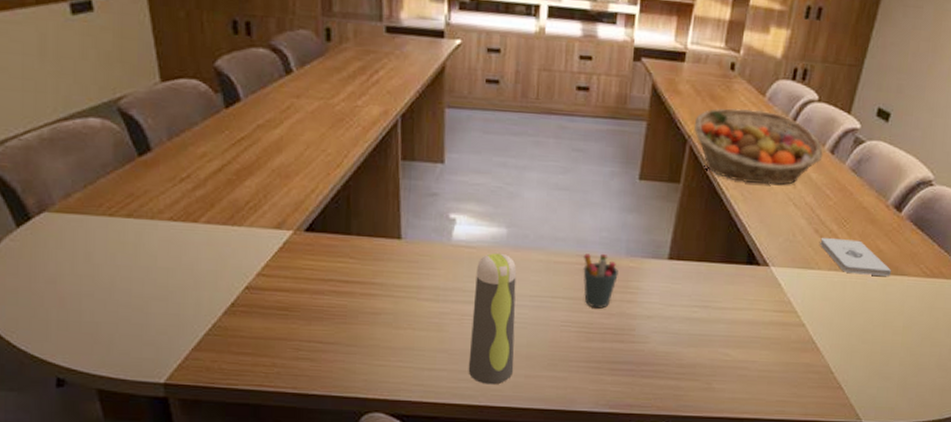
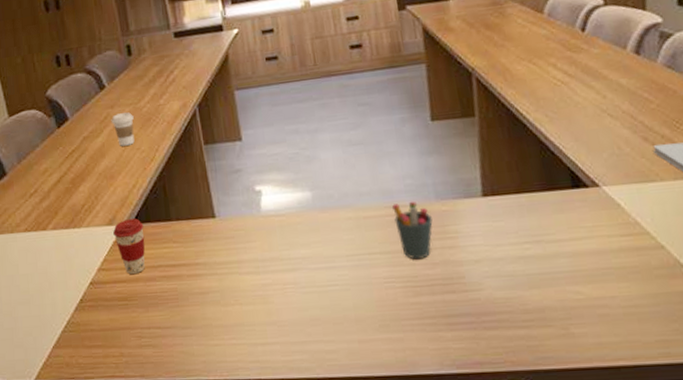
coffee cup: none [281,225,318,284] -> present [113,218,145,274]
coffee cup: none [294,106,323,145] -> present [111,112,135,146]
water bottle: present [468,253,517,385] -> none [289,216,346,355]
fruit basket: present [693,108,823,185] -> none [473,27,628,103]

